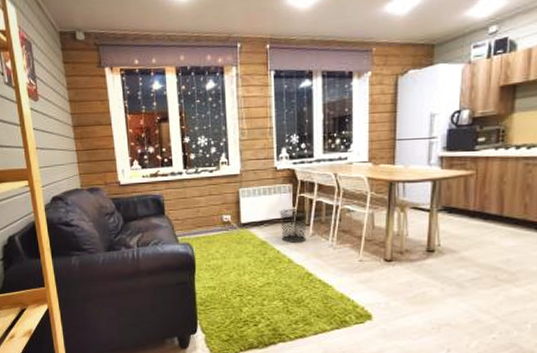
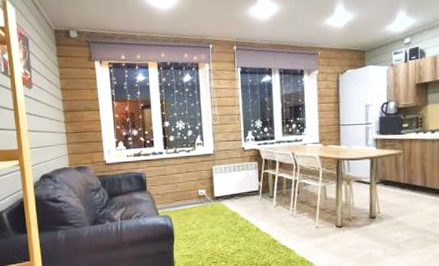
trash can: present [279,209,308,244] -> none [247,183,271,214]

